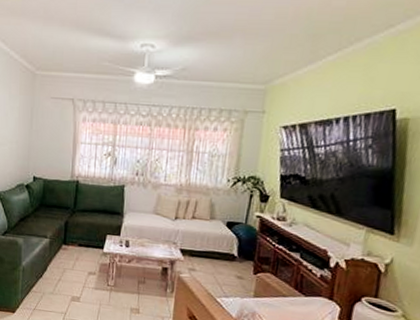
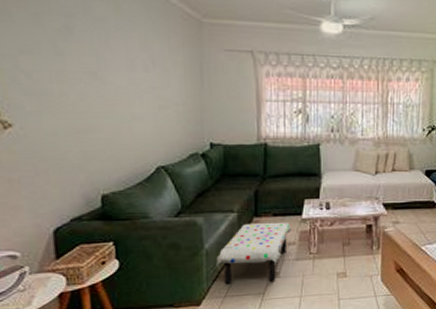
table: none [30,249,94,304] -> present [216,223,292,285]

